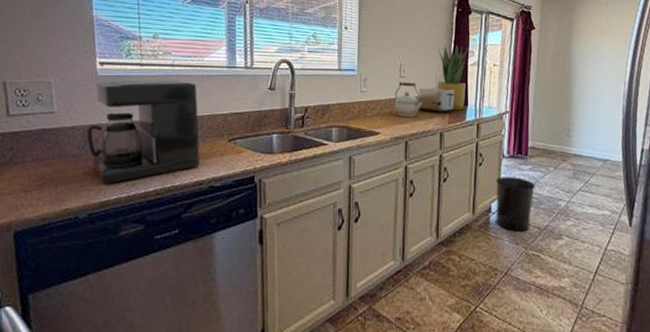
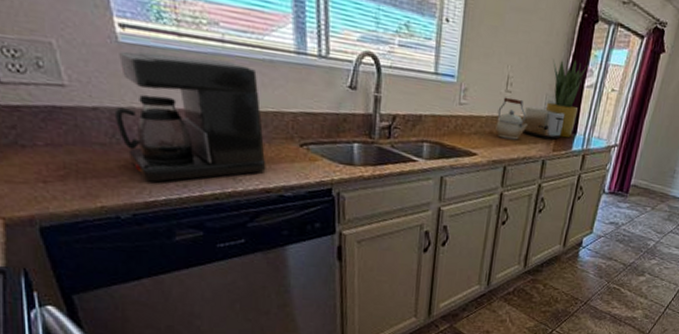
waste bin: present [496,177,535,232] -> none [584,212,630,267]

